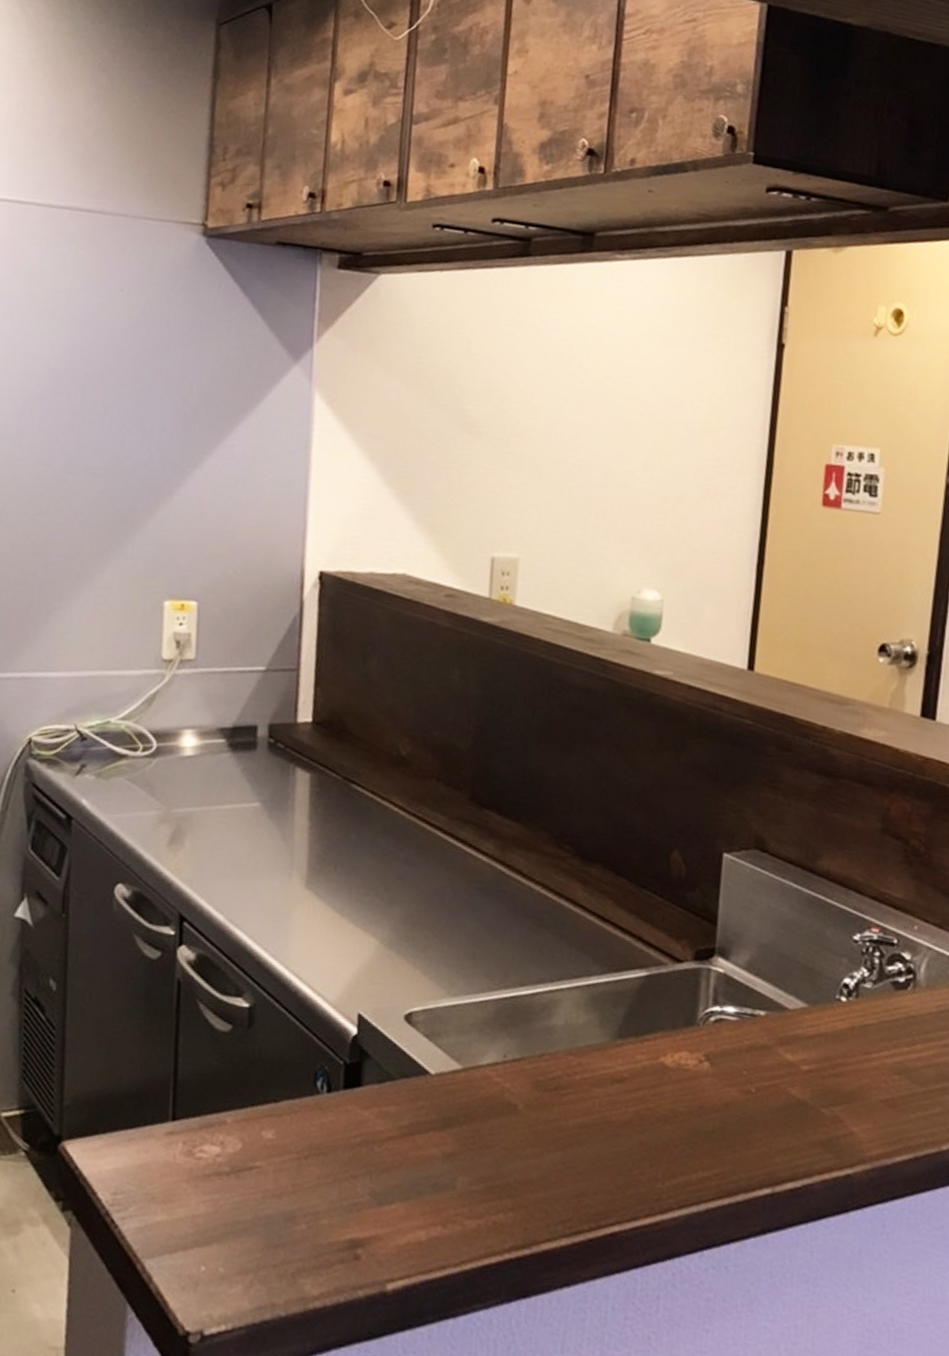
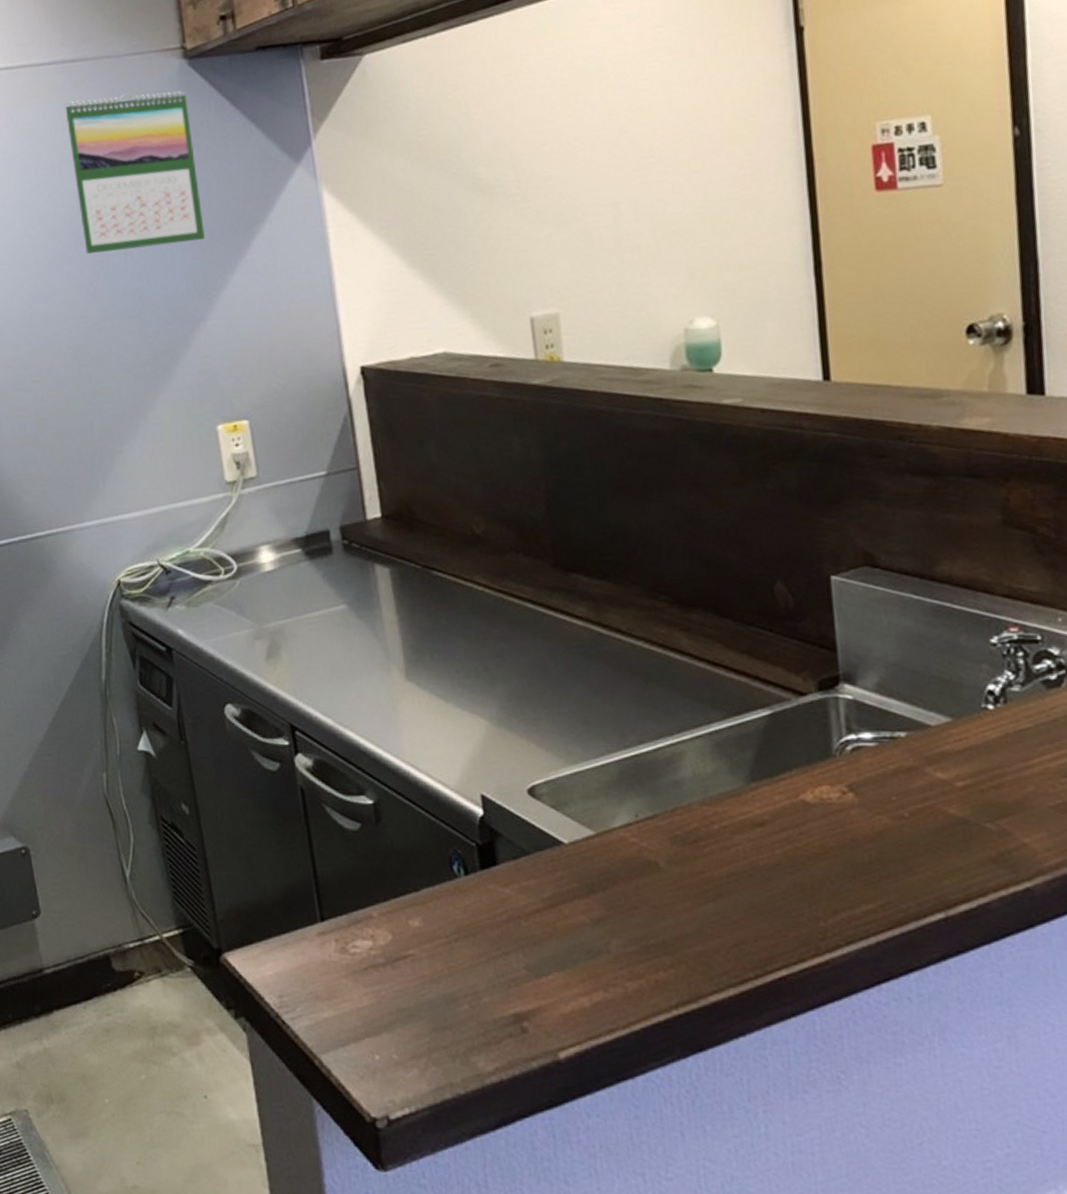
calendar: none [64,249,199,415] -> present [65,91,205,254]

